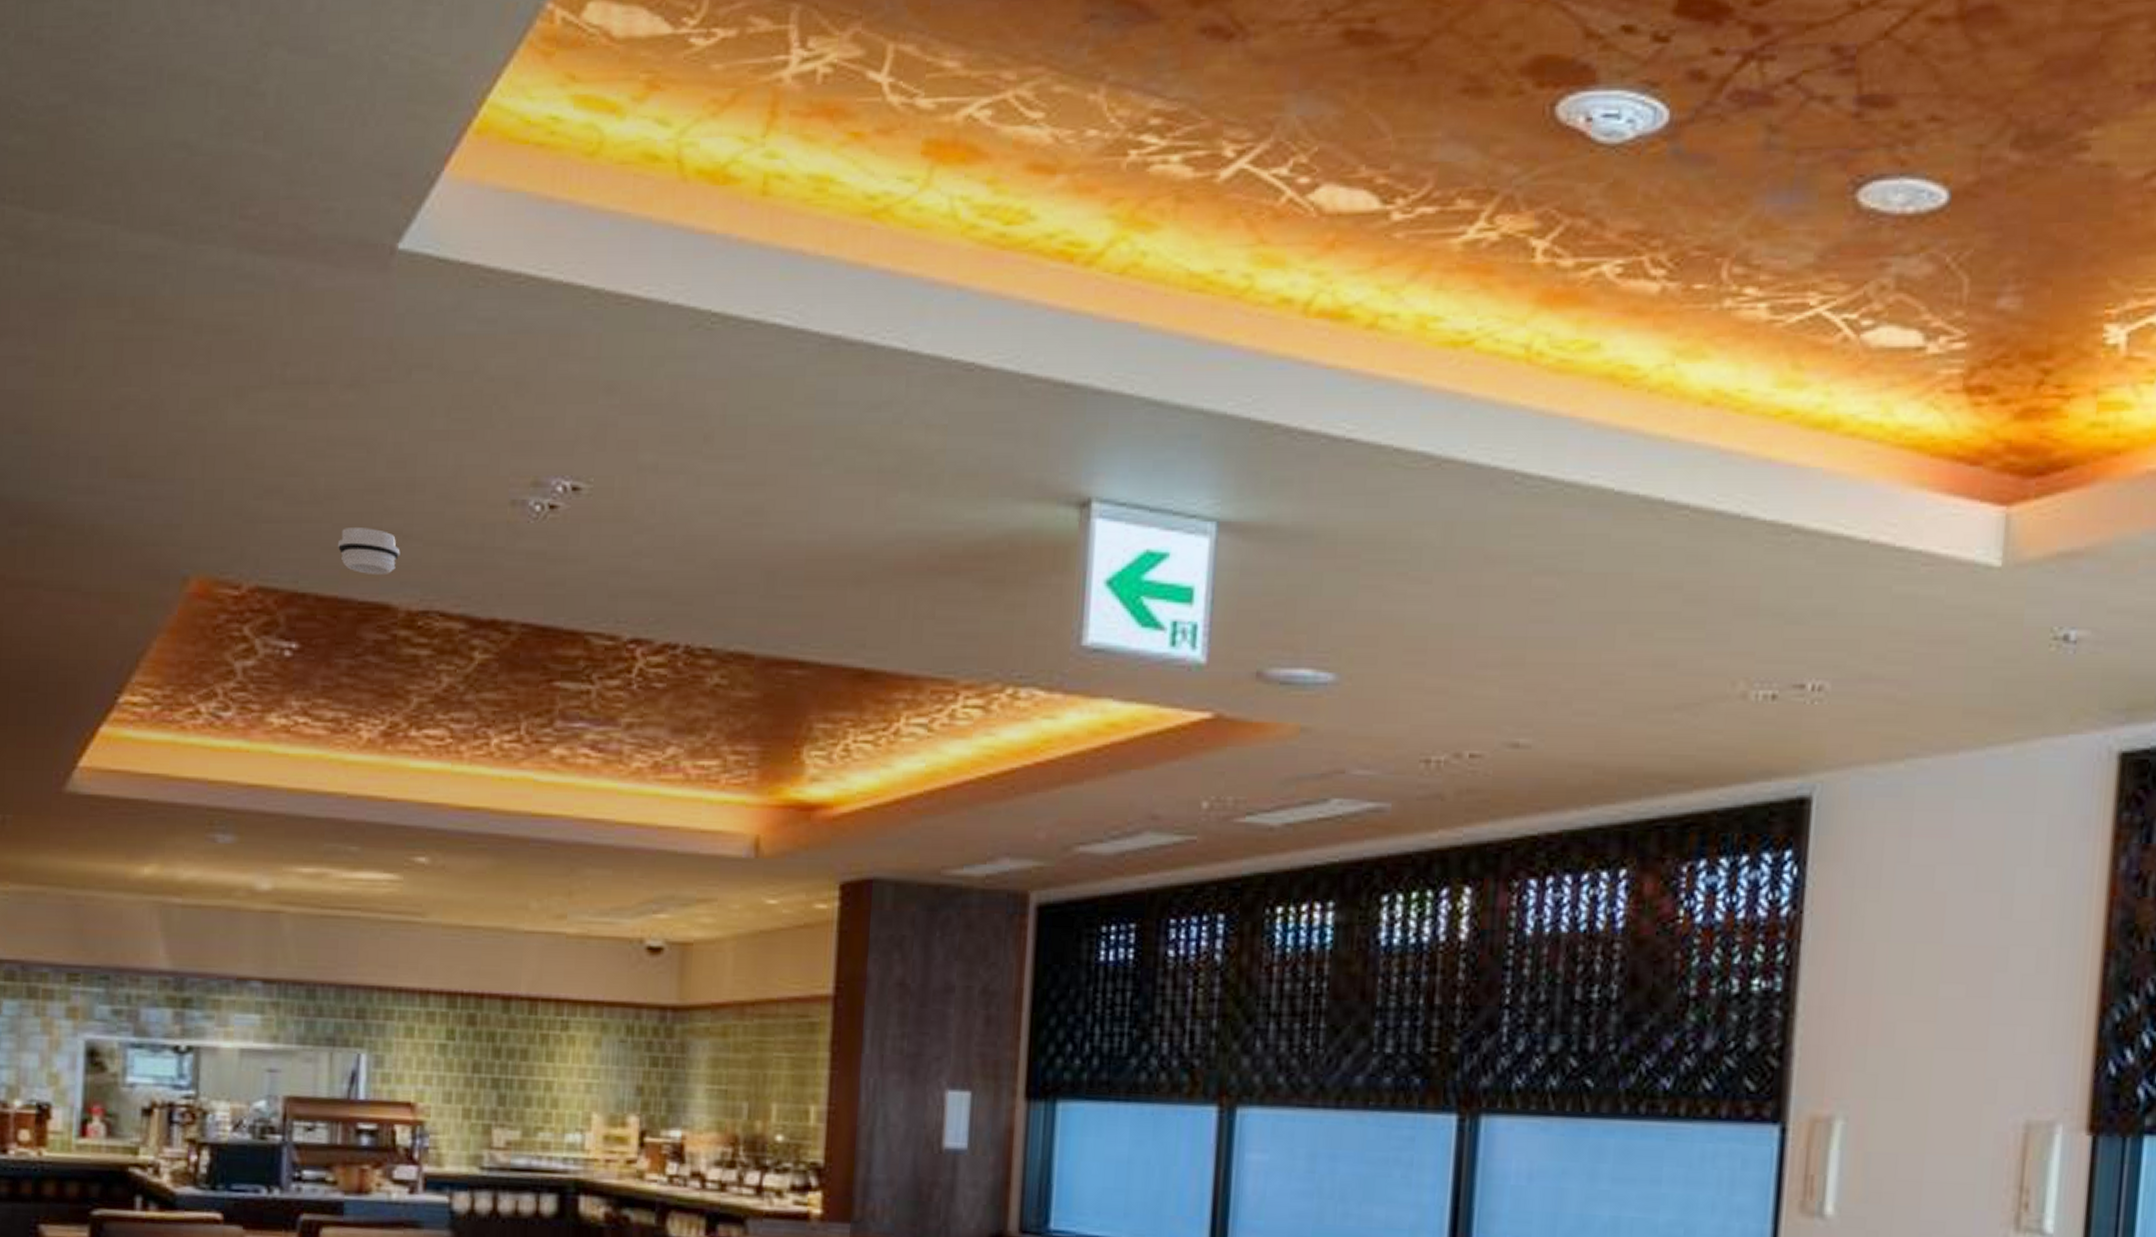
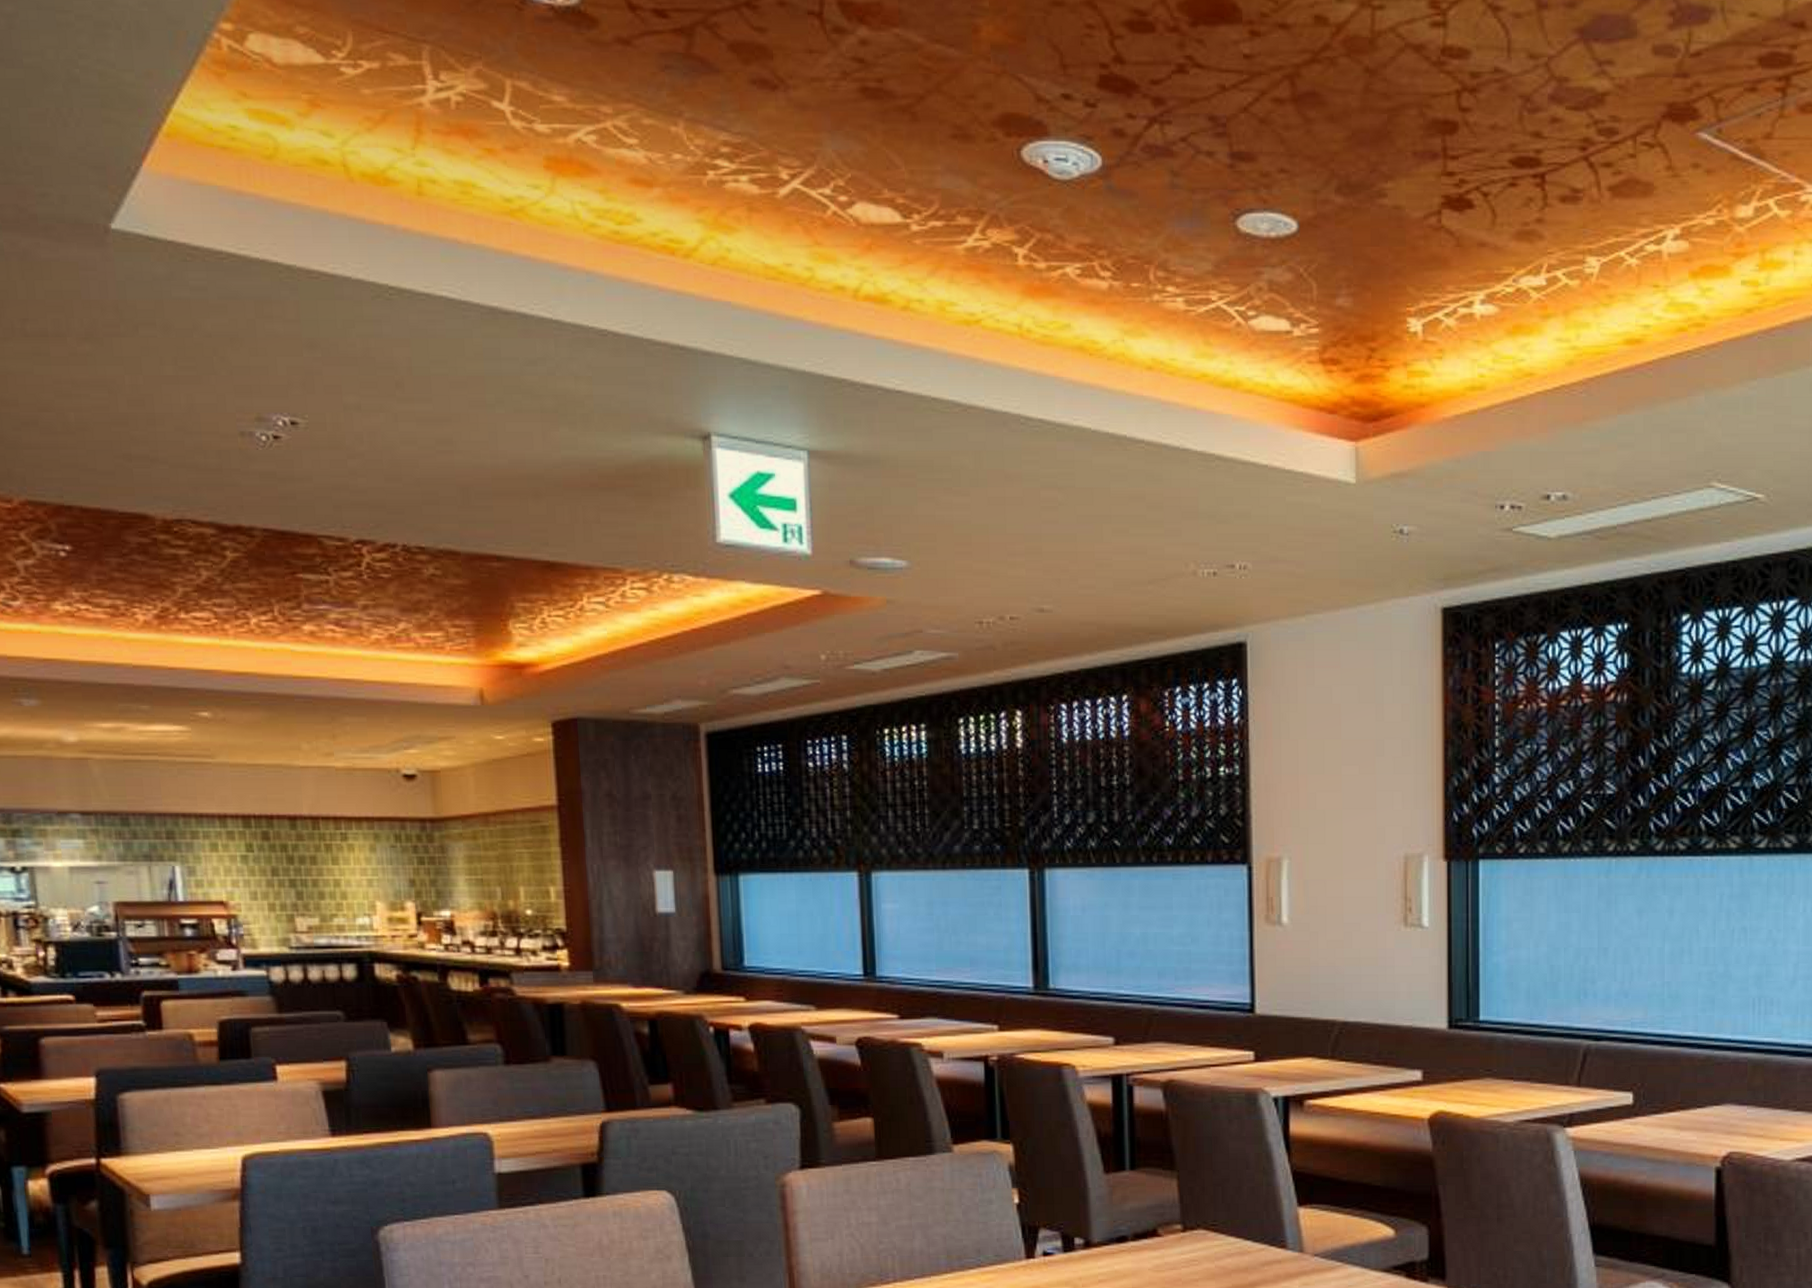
smoke detector: present [337,528,400,576] -> none [93,453,150,491]

